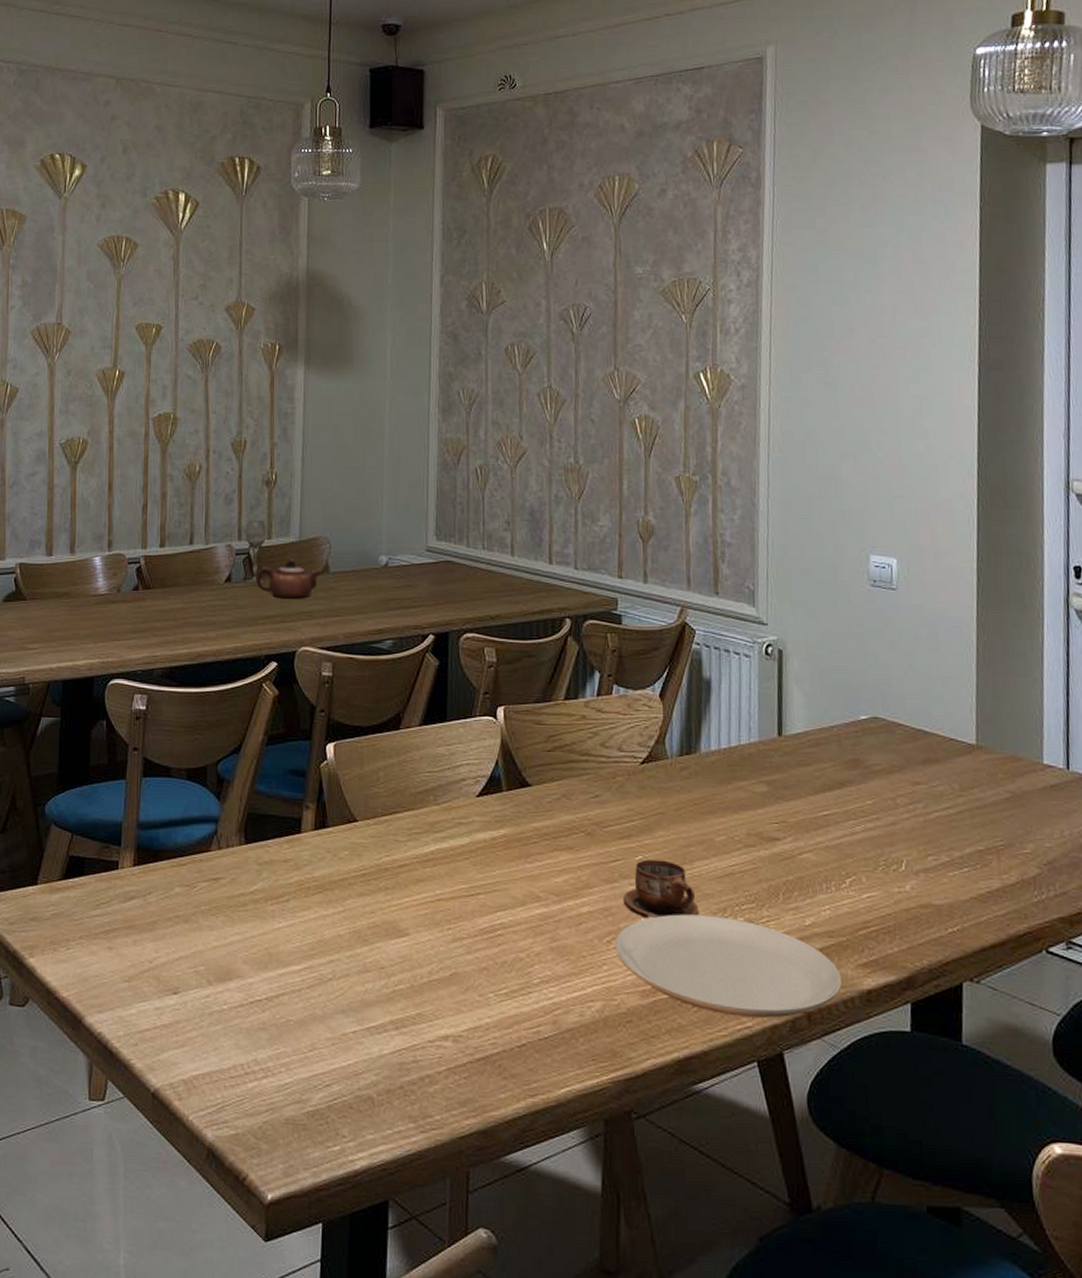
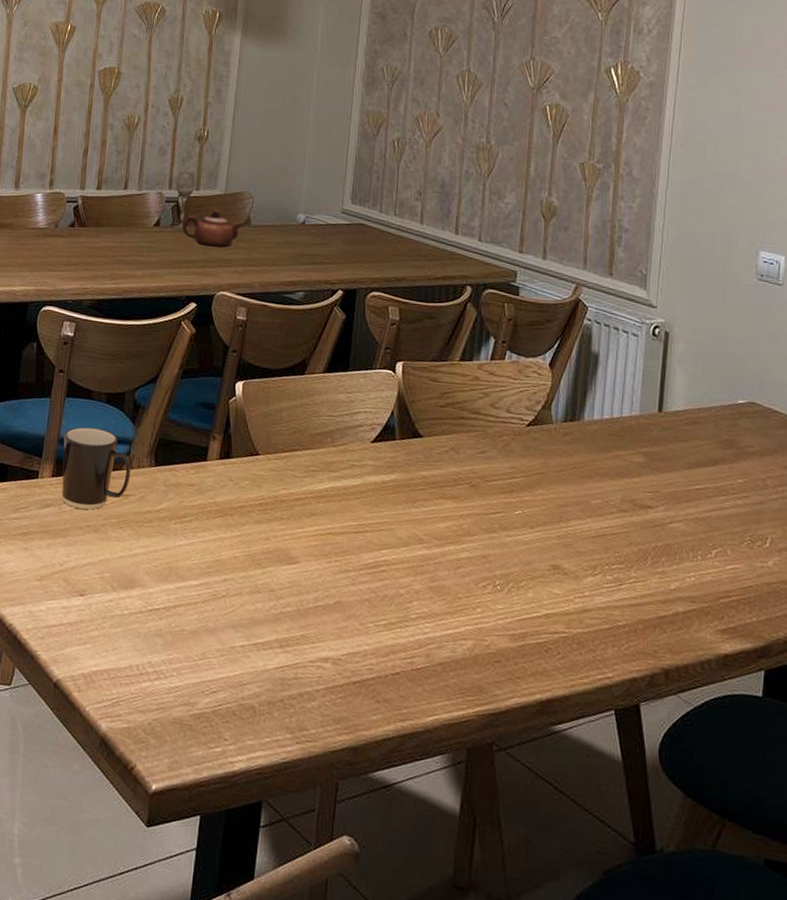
mug: none [143,807,220,898] -> present [61,427,131,510]
plate: present [615,914,841,1018] -> none [490,567,700,672]
cup: present [623,859,700,919] -> none [500,514,571,571]

